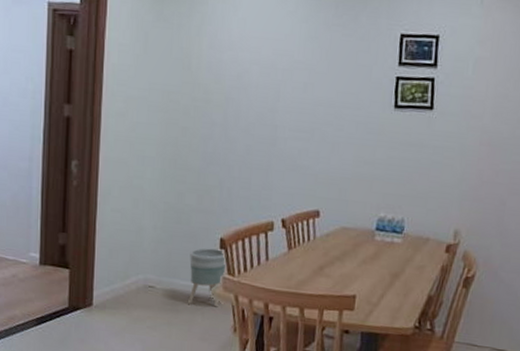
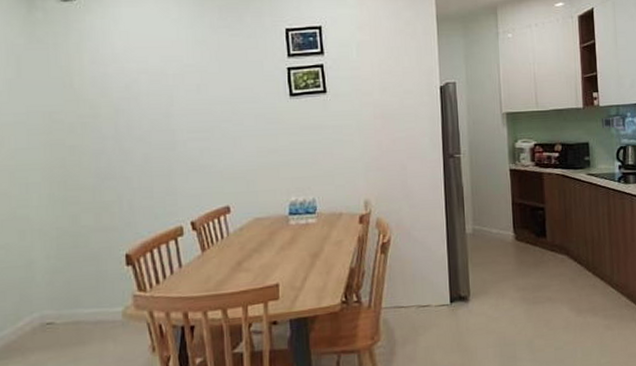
planter: present [188,248,227,307] -> none [92,266,136,334]

